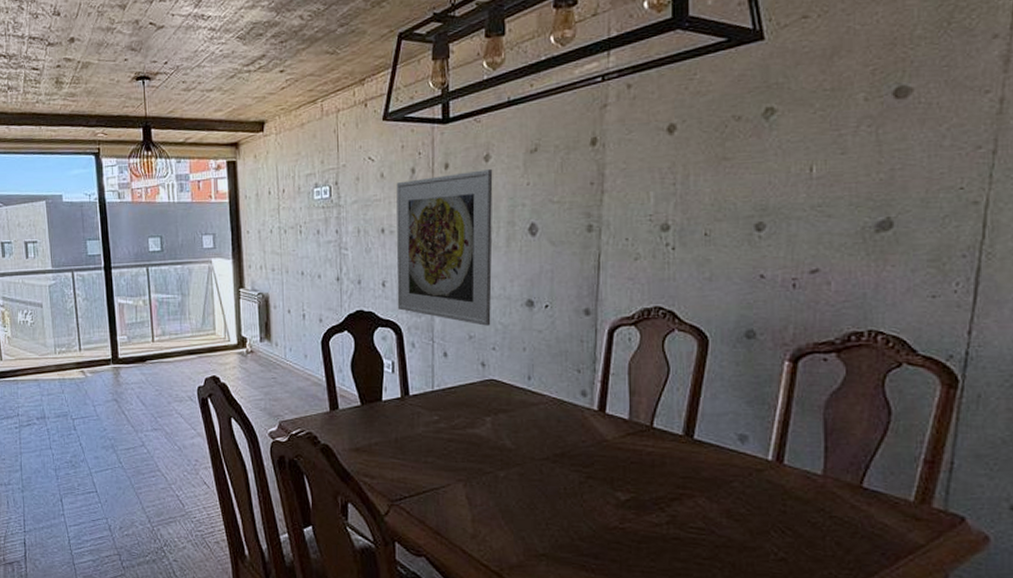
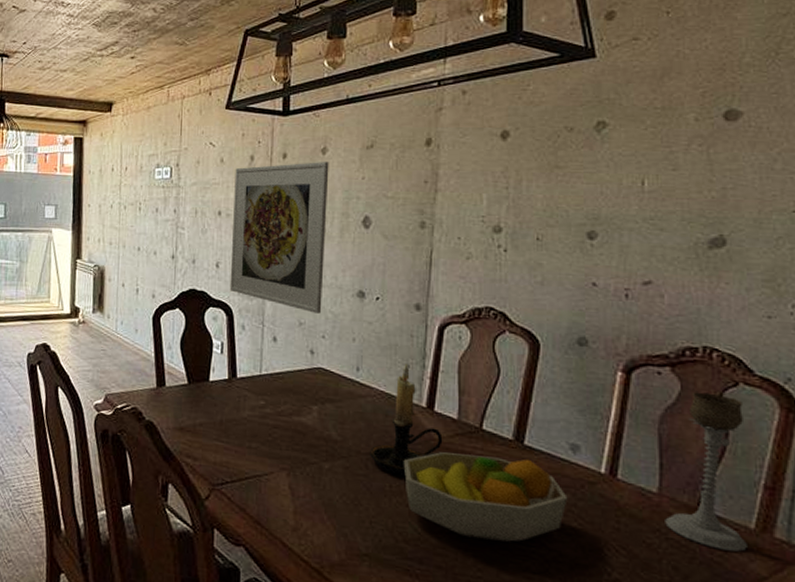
candle holder: none [544,369,615,478] -> present [370,364,443,477]
fruit bowl: none [576,452,736,532] -> present [403,452,568,542]
candle holder: none [829,375,906,524] -> present [665,392,747,552]

